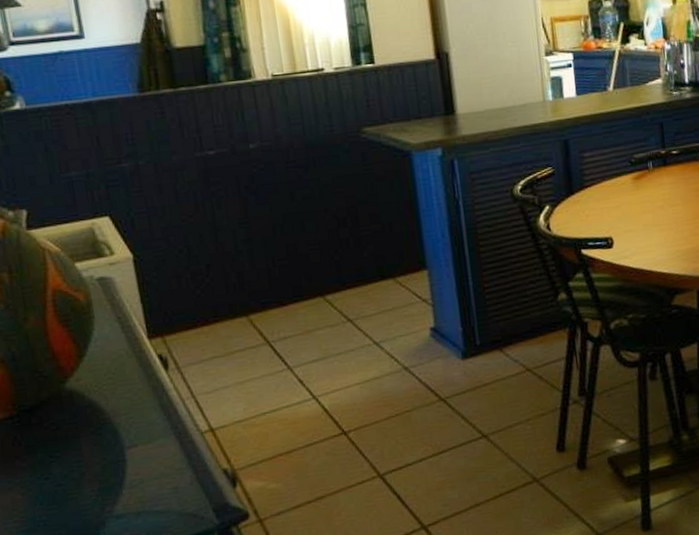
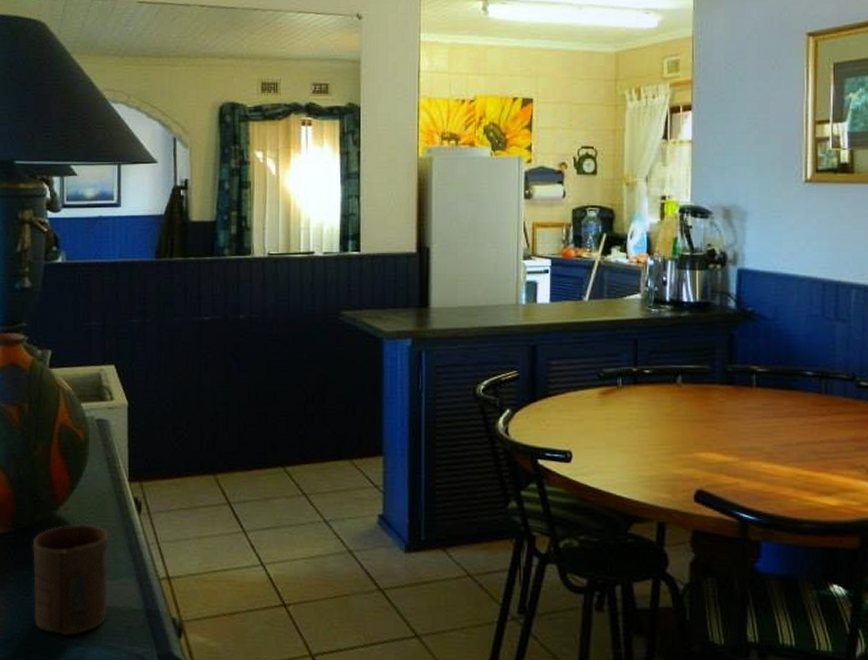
cup: none [42,391,148,512] -> present [32,524,108,636]

